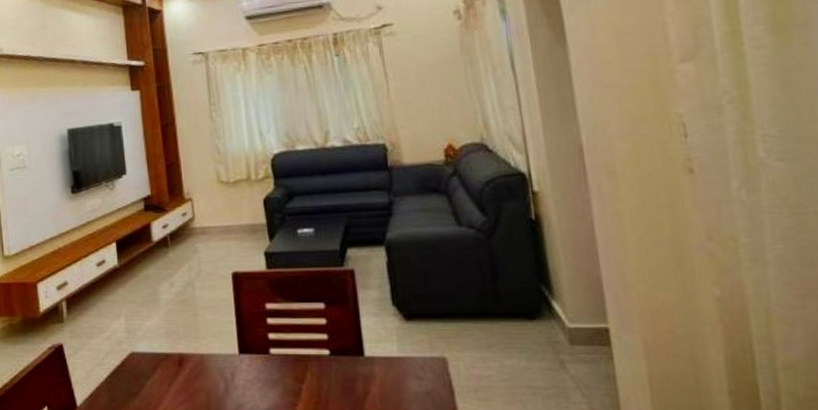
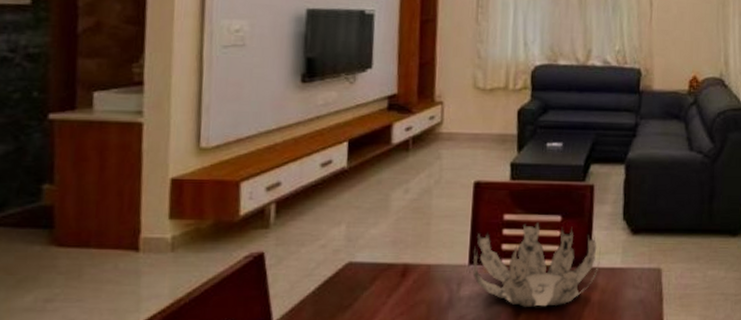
decorative bowl: none [241,311,374,398] -> present [472,222,601,307]

